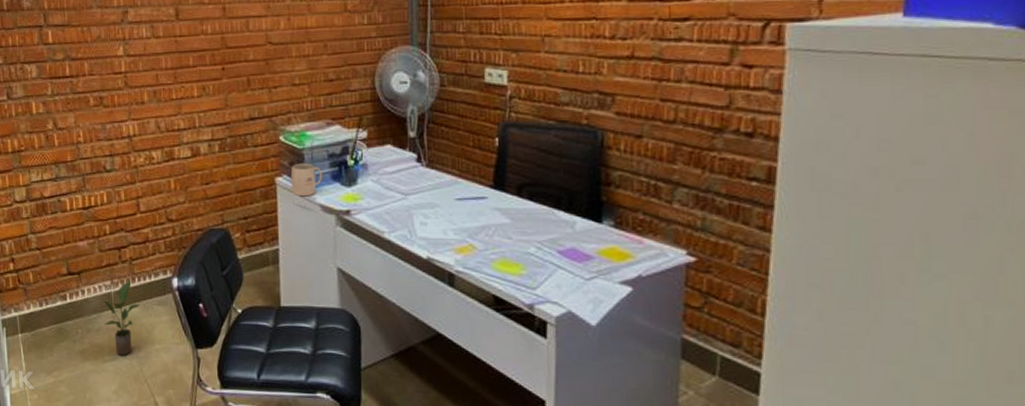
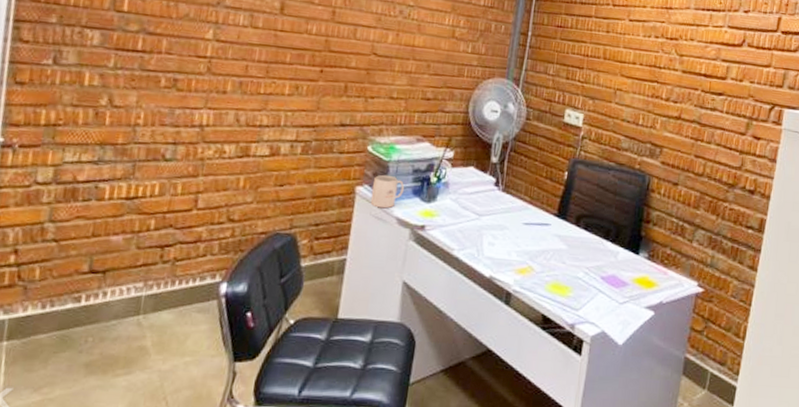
potted plant: present [104,280,141,356] -> none [124,282,177,369]

